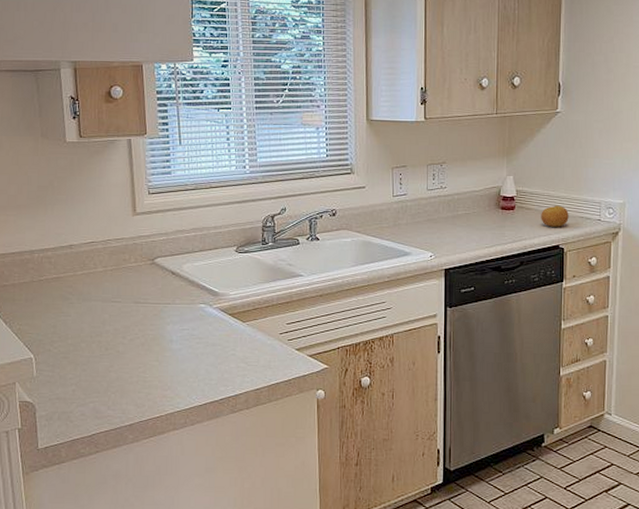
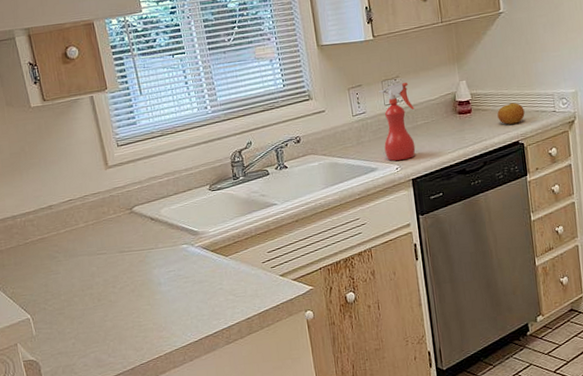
spray bottle: none [421,169,457,248] -> present [379,82,416,161]

